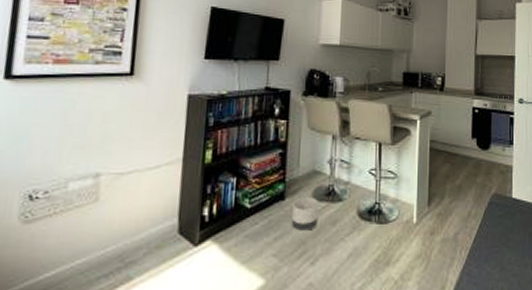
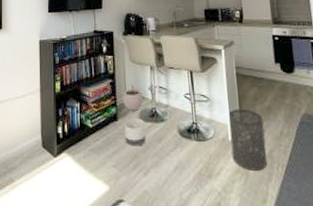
plant pot: none [294,157,319,188] -> present [123,85,143,111]
trash can: none [415,187,452,256] -> present [229,108,268,171]

